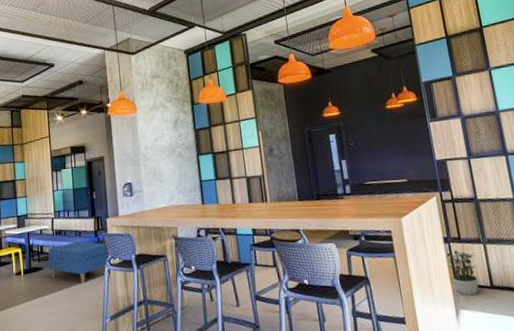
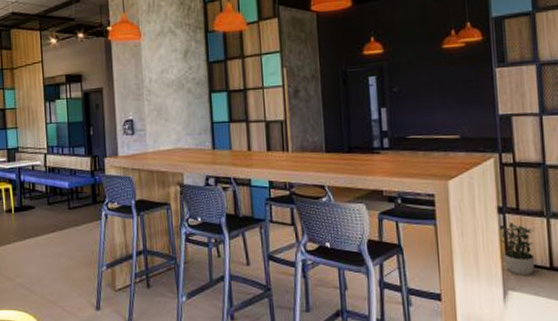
bench: present [48,241,108,284] -> none [40,180,106,228]

